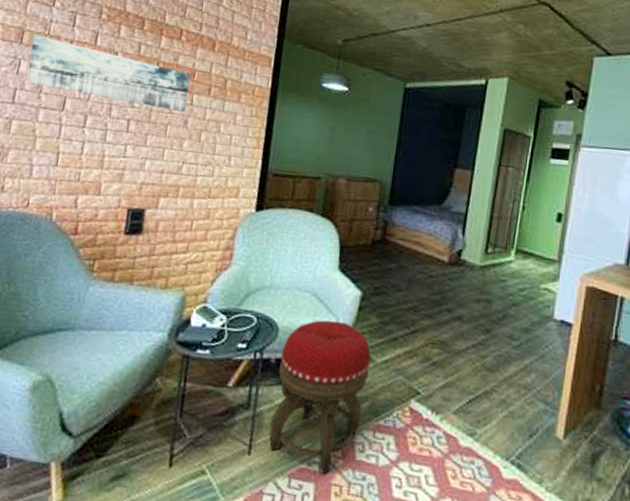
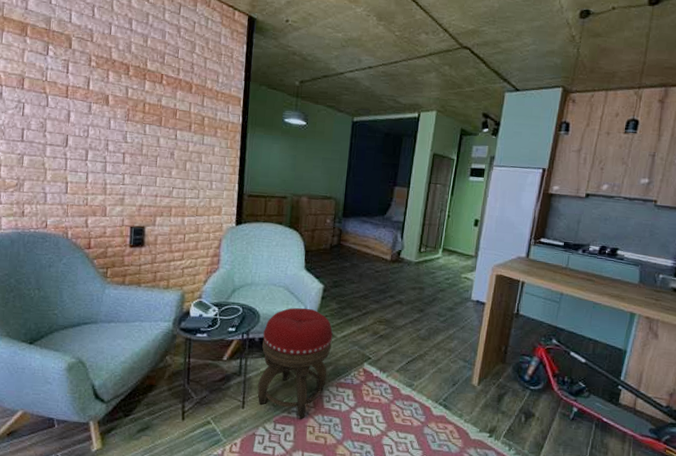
wall art: present [27,34,191,112] -> none [31,81,173,146]

